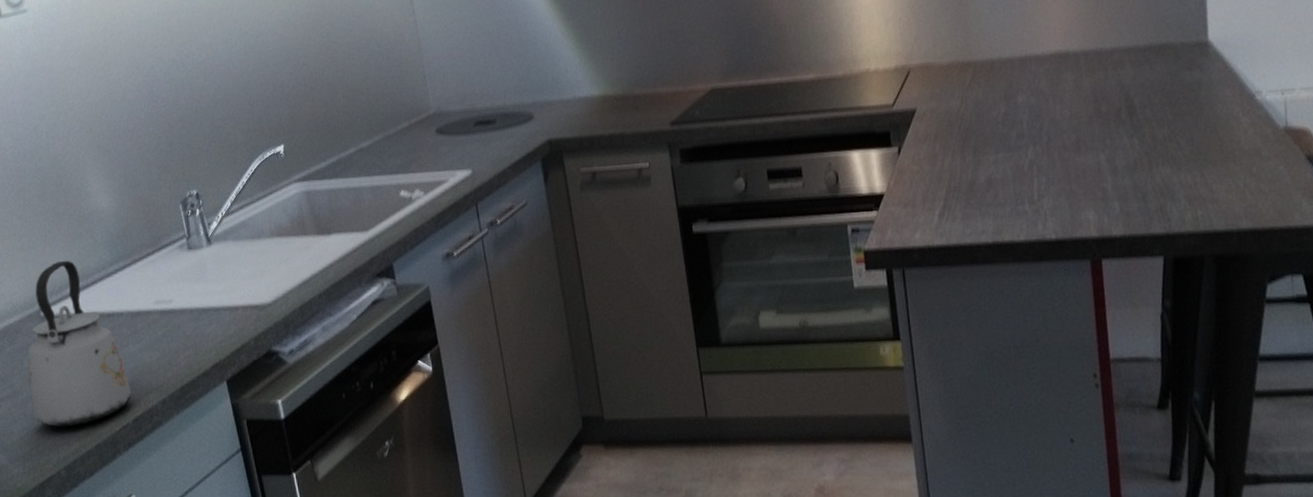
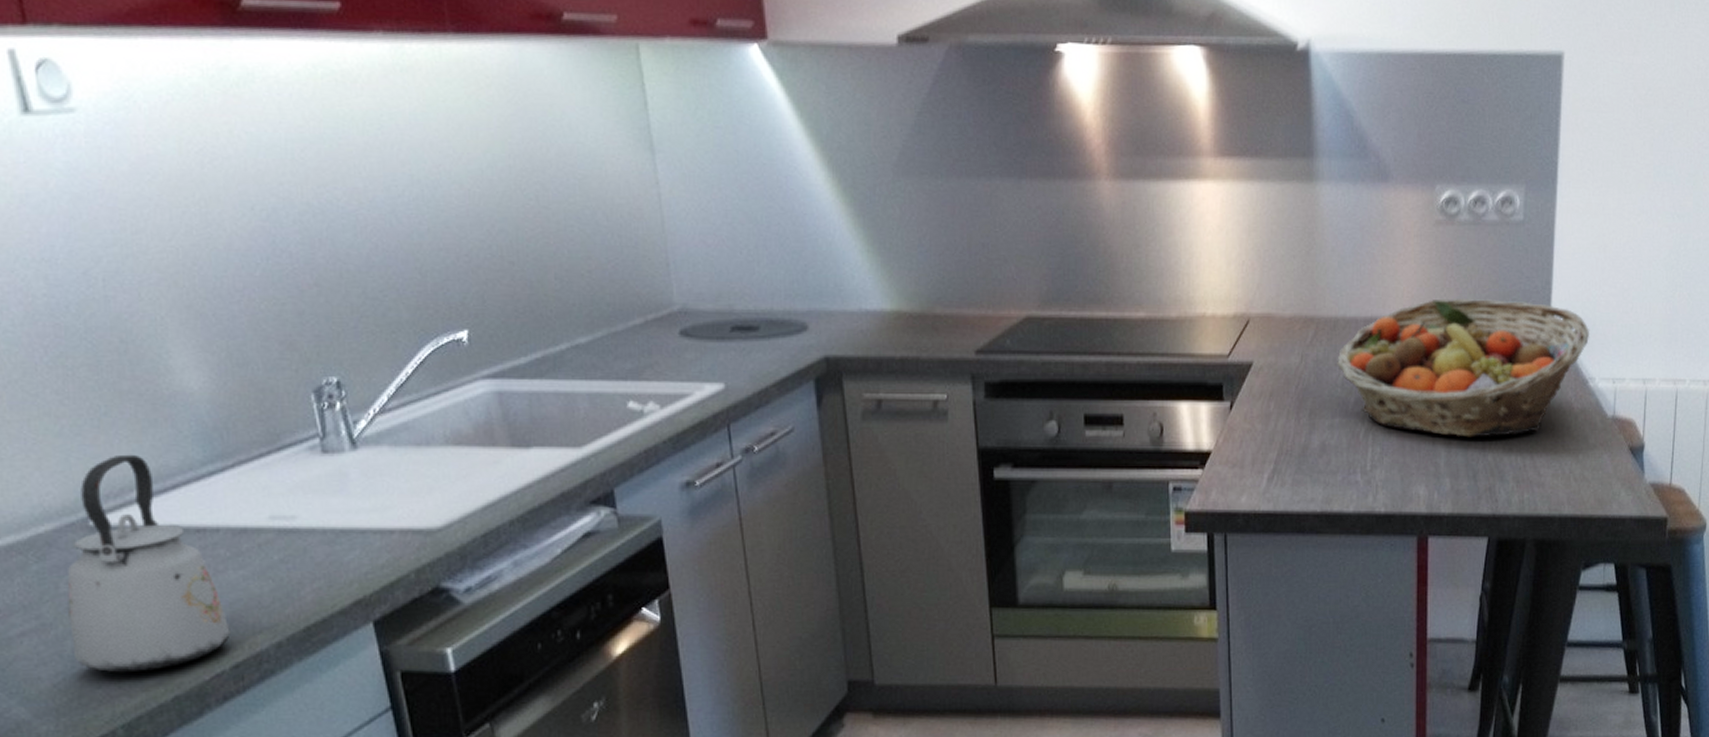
fruit basket: none [996,24,1253,162] -> present [1337,298,1590,437]

